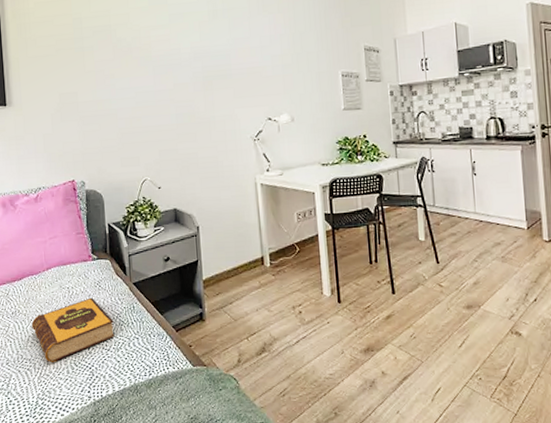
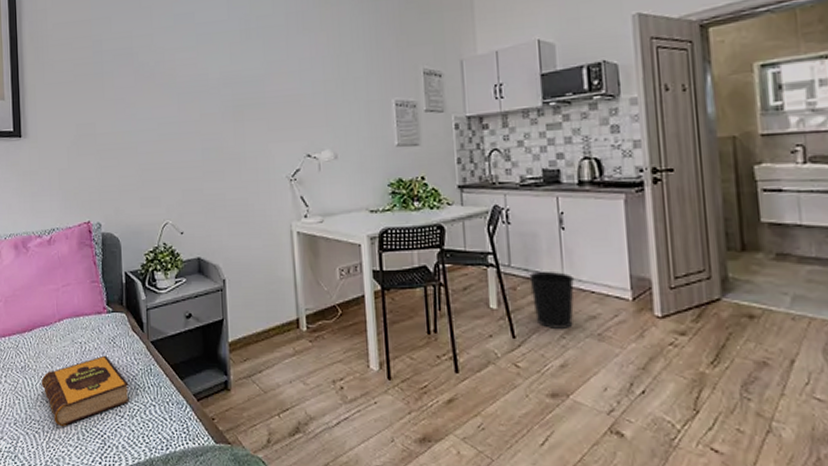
wastebasket: none [449,208,484,254] -> present [529,271,574,329]

